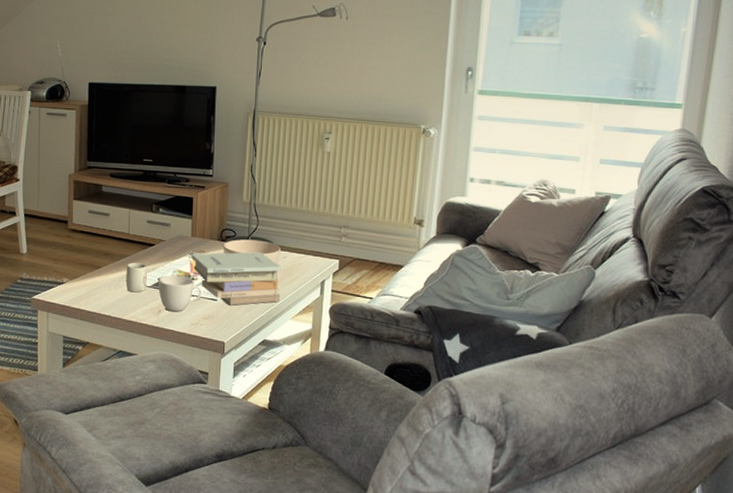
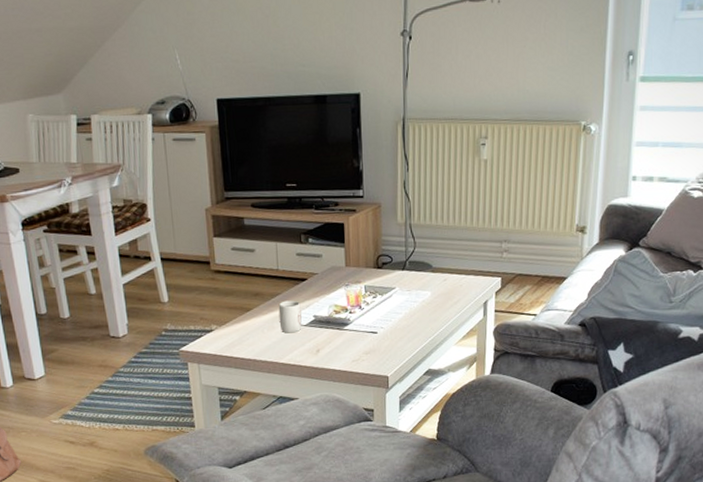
cup: present [158,275,203,312] -> none [314,310,362,350]
books: present [191,252,281,306] -> none [347,276,443,337]
bowl: present [222,239,281,264] -> none [379,264,440,288]

